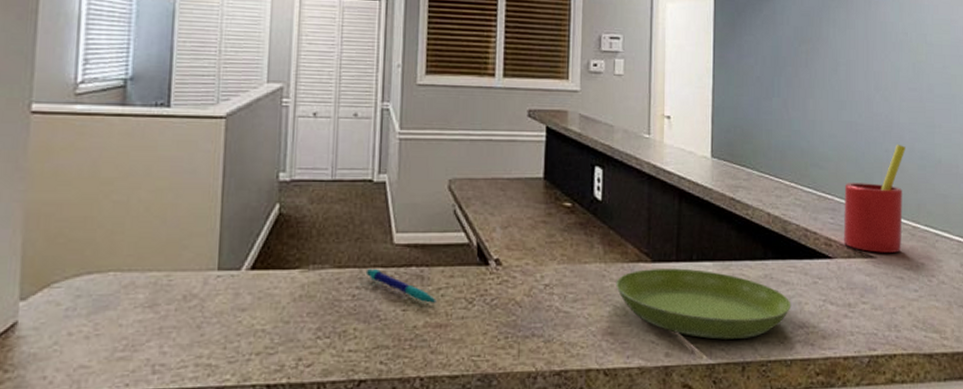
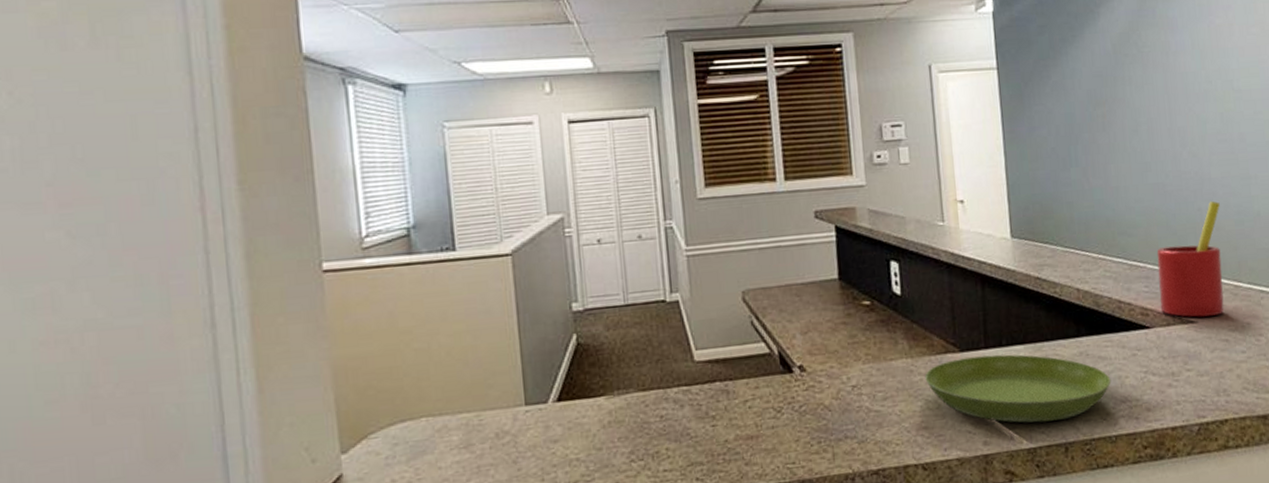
pen: present [365,268,437,303] -> none [670,388,745,417]

